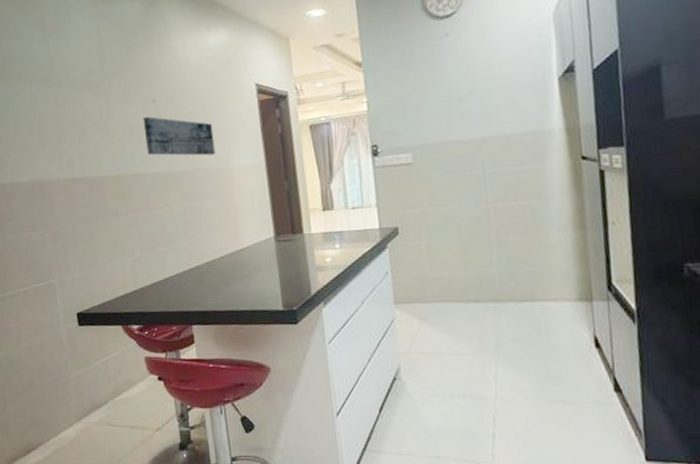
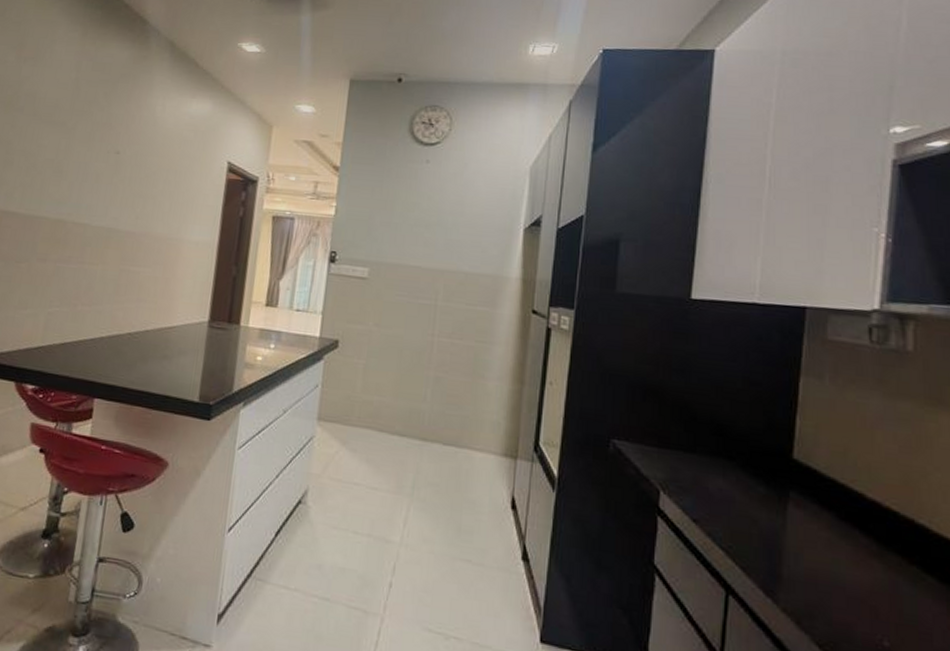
wall art: present [143,116,216,156] -> none [96,166,173,222]

